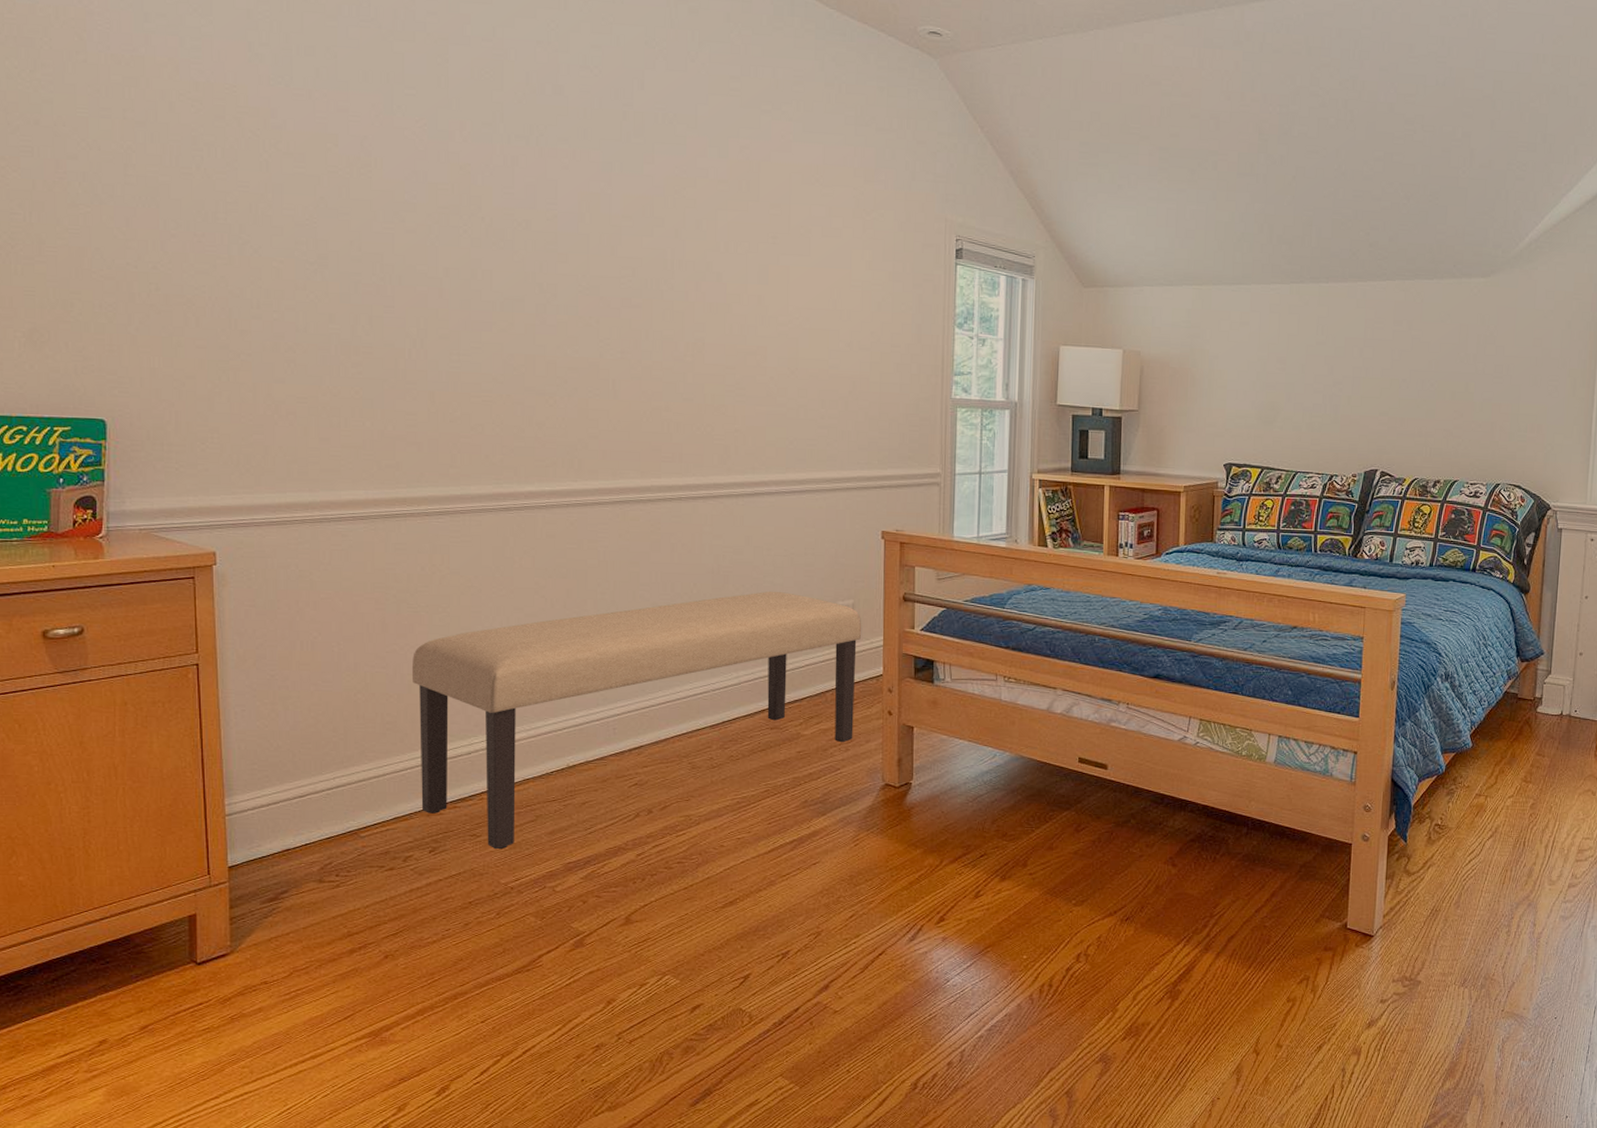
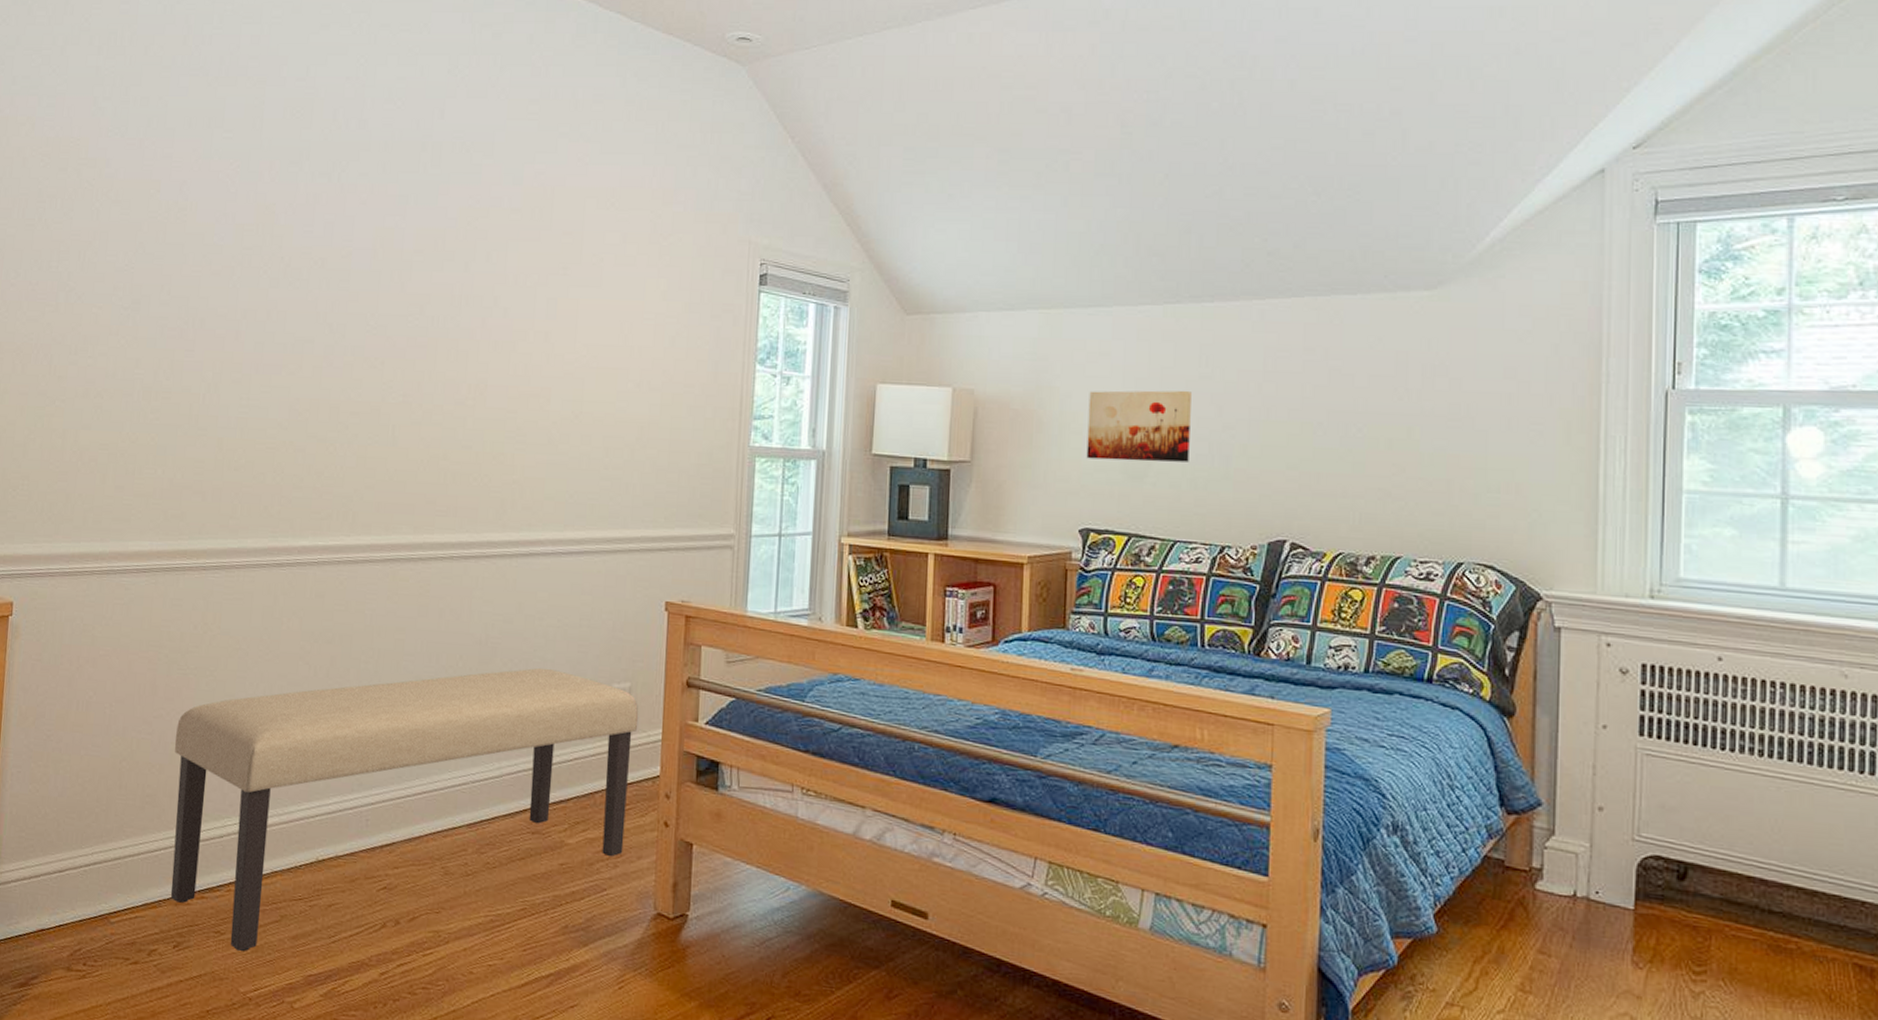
wall art: none [1230,353,1310,410] -> present [1086,390,1191,462]

